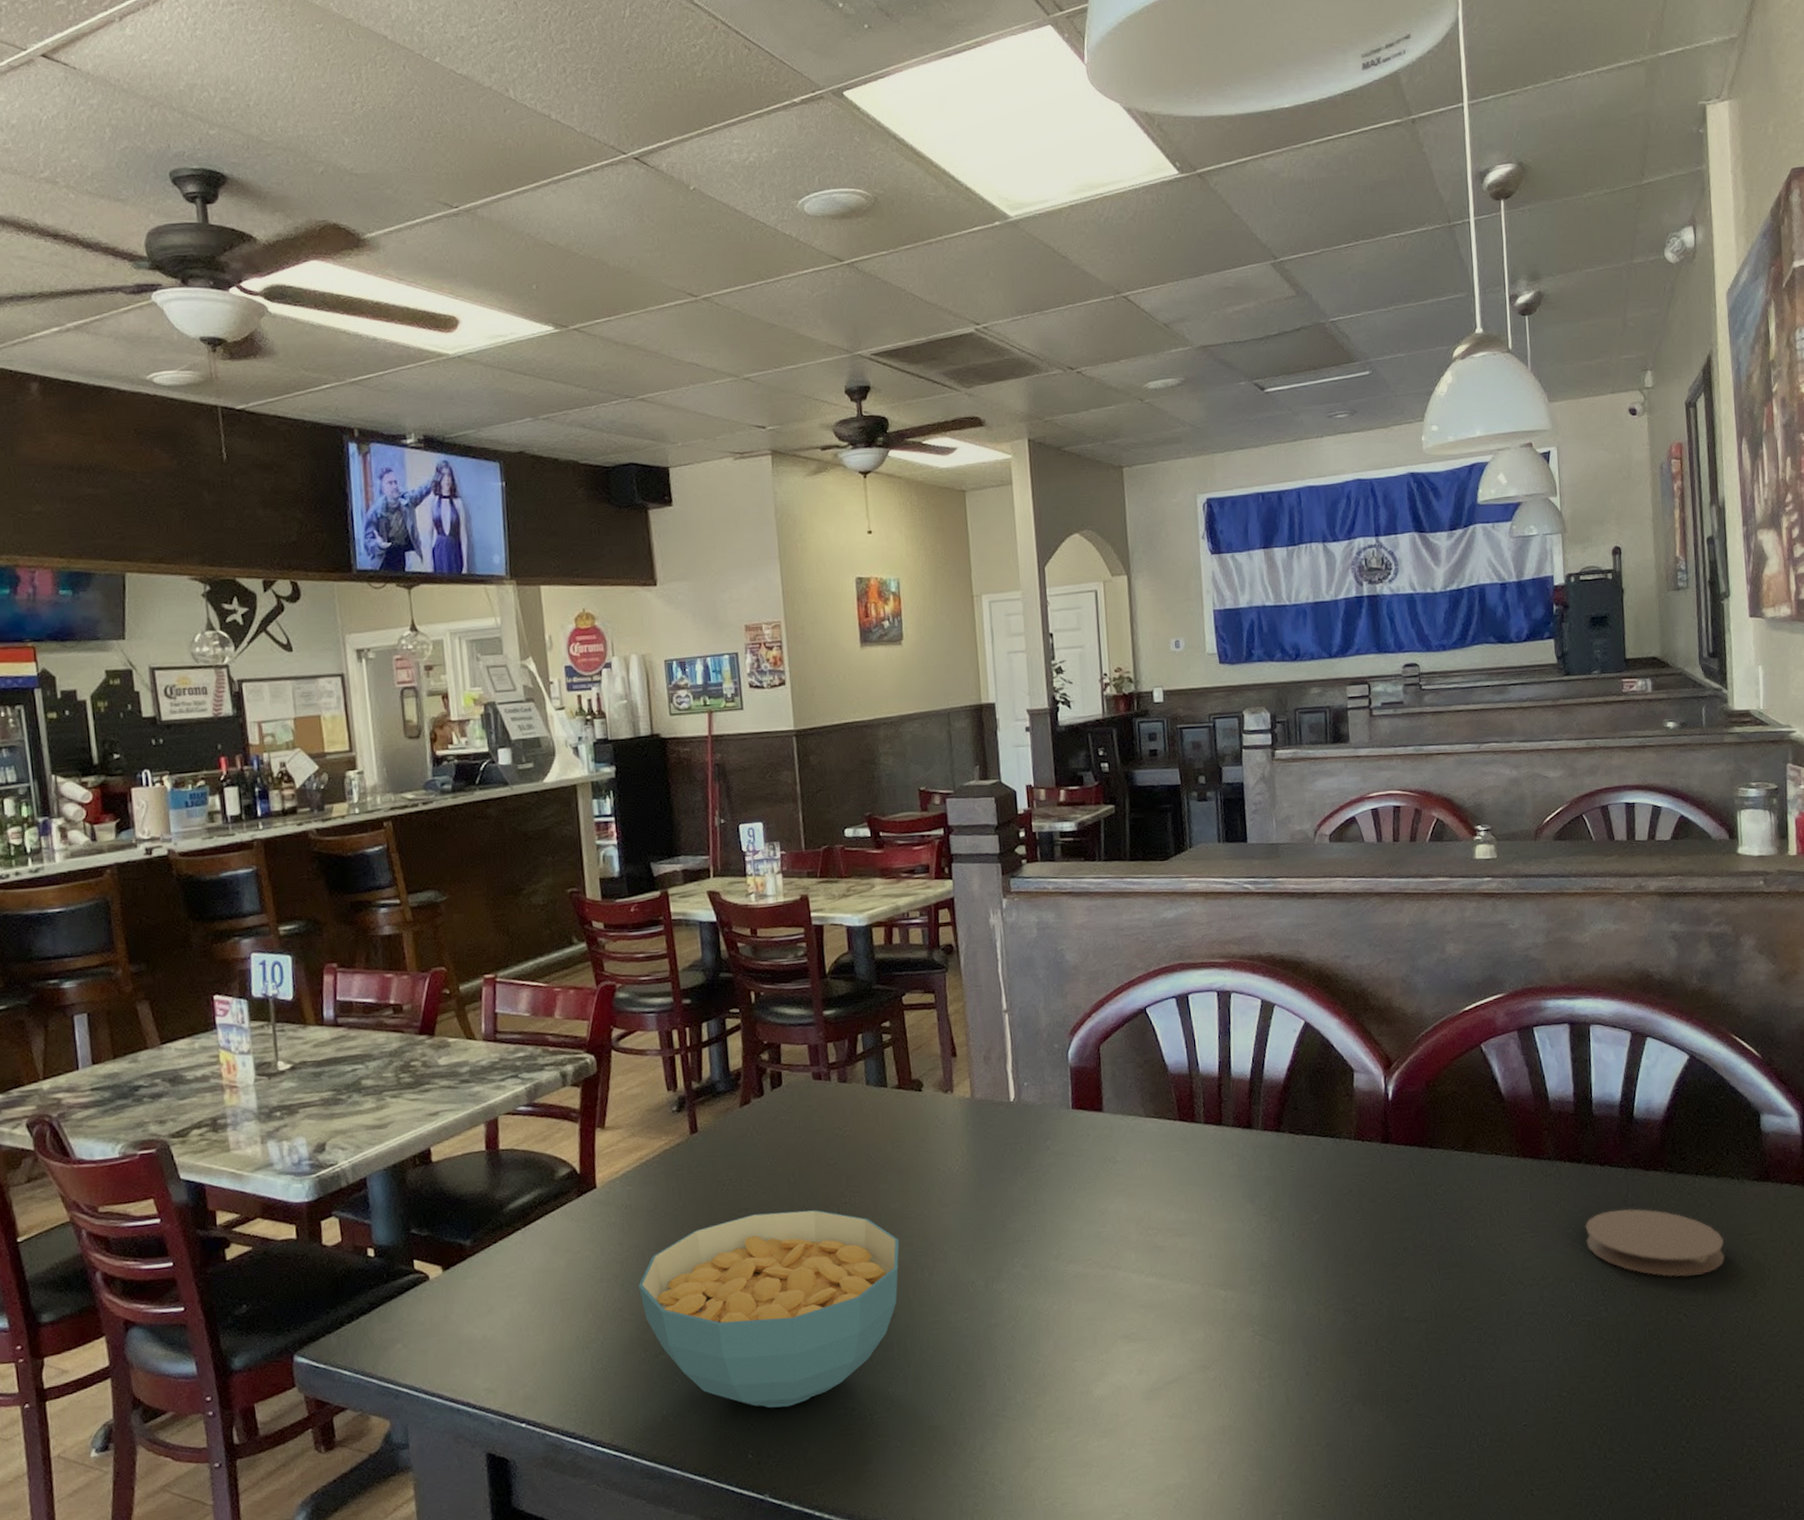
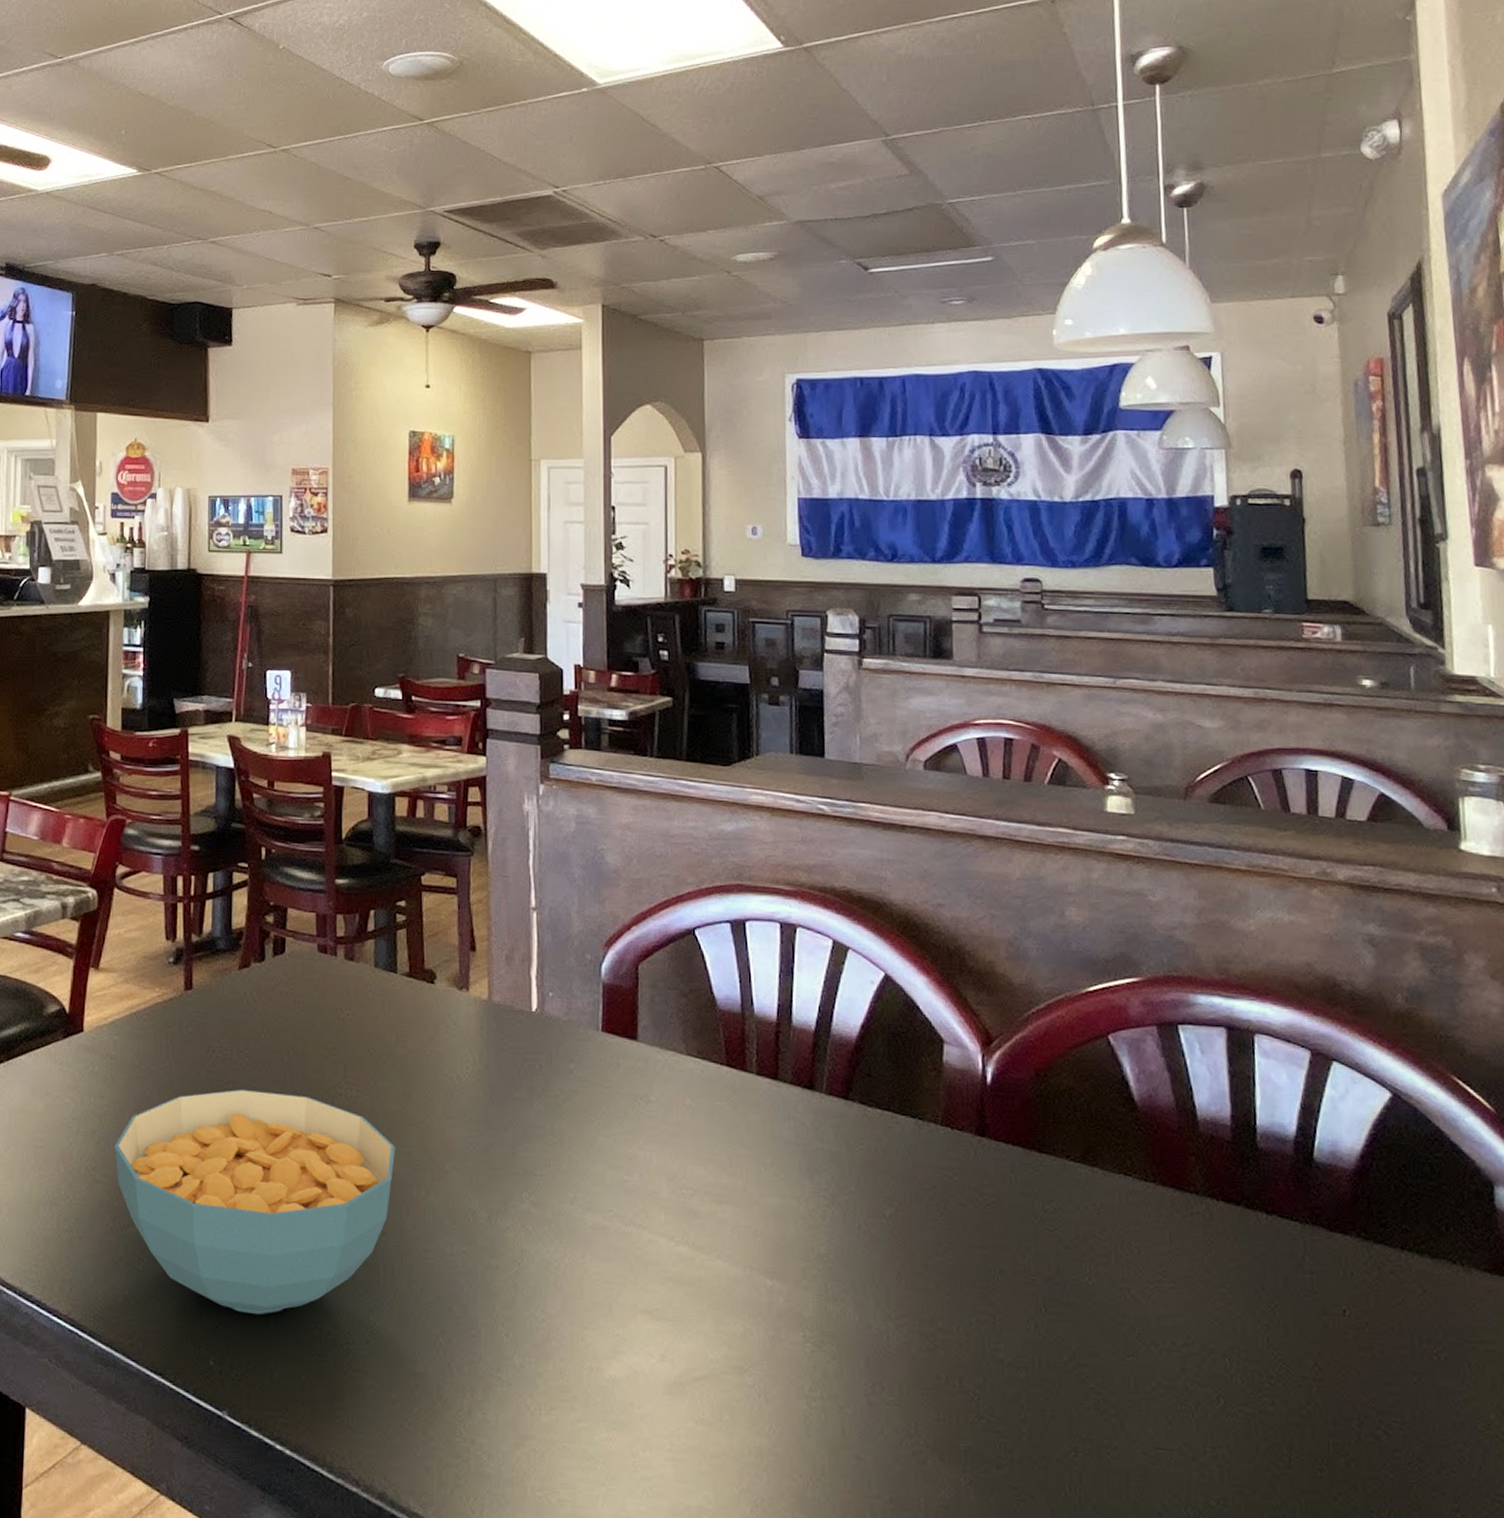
coaster: present [1585,1209,1725,1277] -> none [1244,1273,1443,1383]

